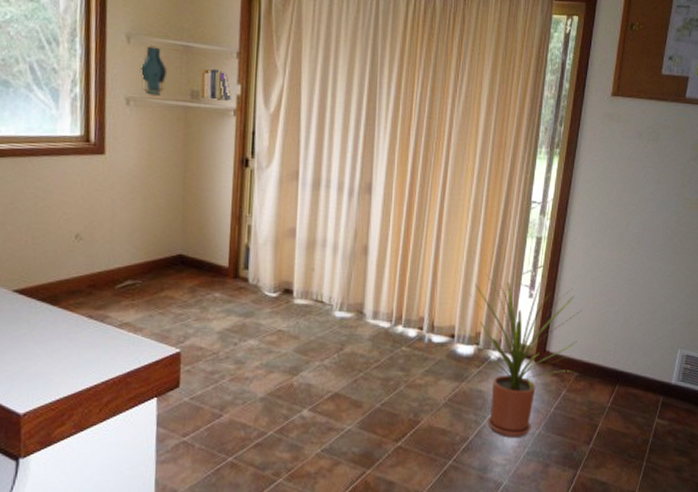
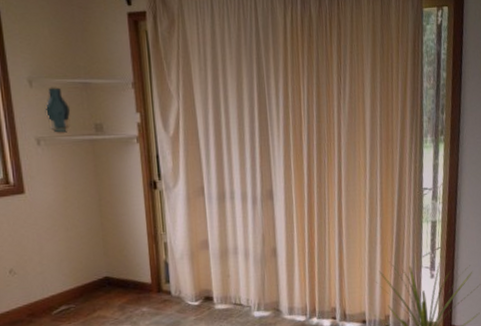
books: present [200,69,232,101] -> none [101,102,133,131]

